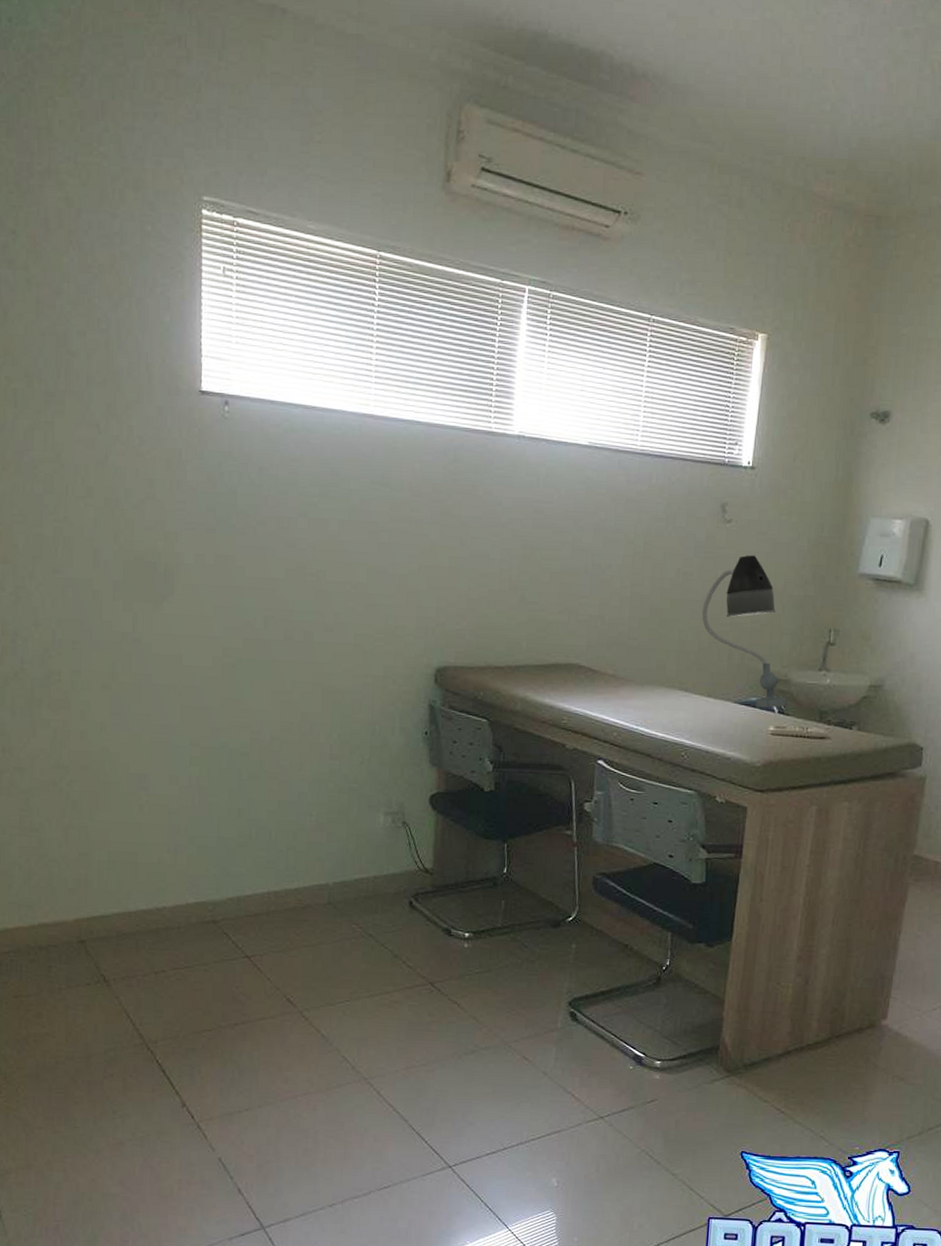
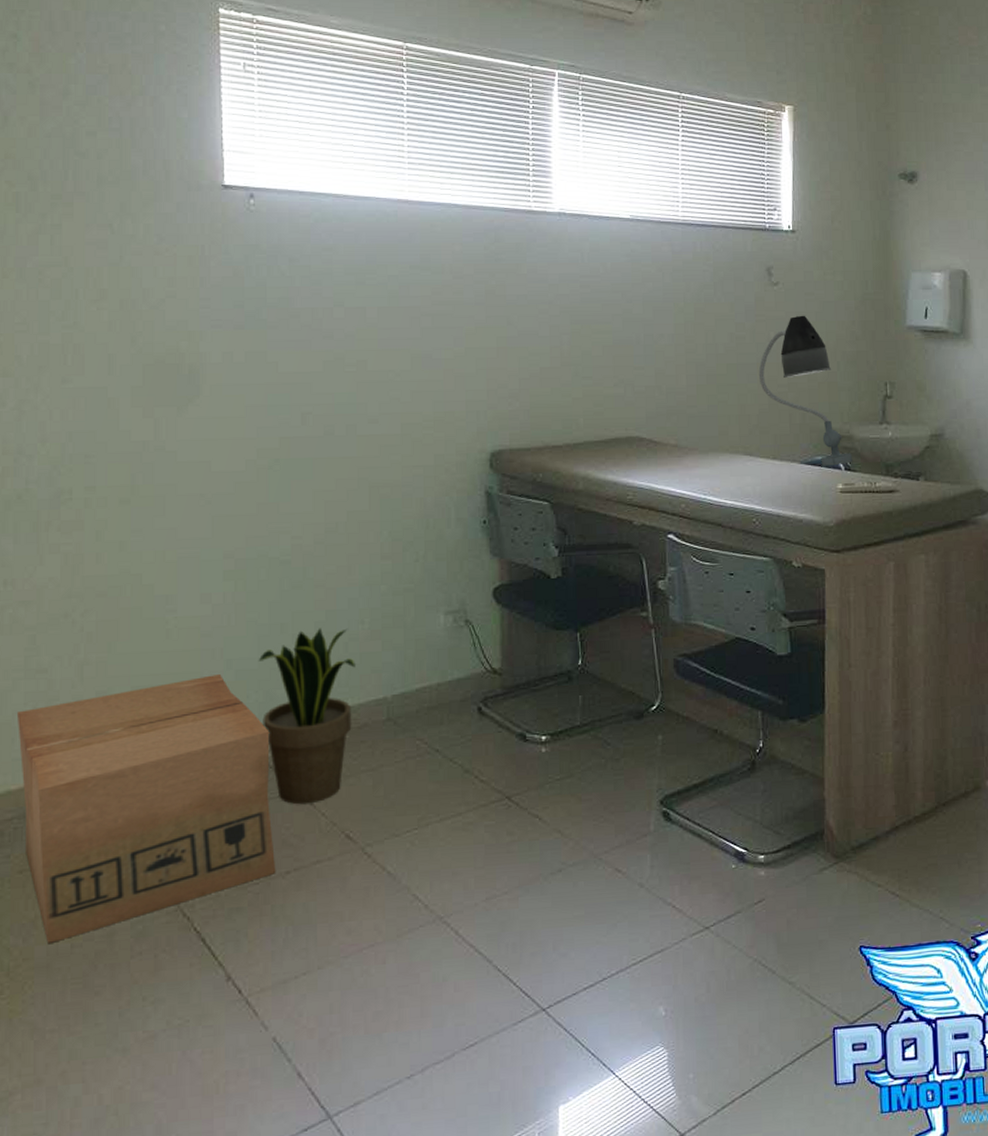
cardboard box: none [13,848,227,1059] -> present [16,674,276,945]
potted plant: none [217,816,302,969] -> present [258,628,355,805]

